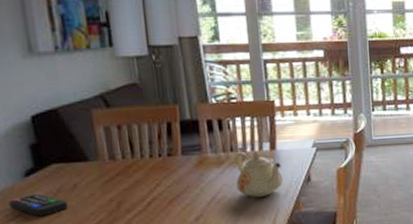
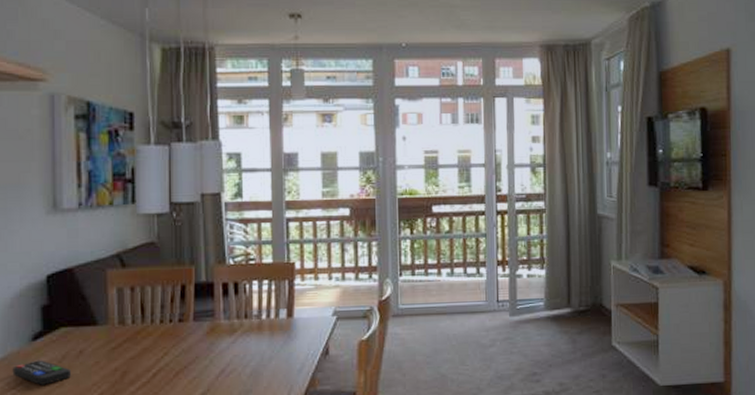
teapot: present [235,151,284,198] -> none [248,319,299,372]

